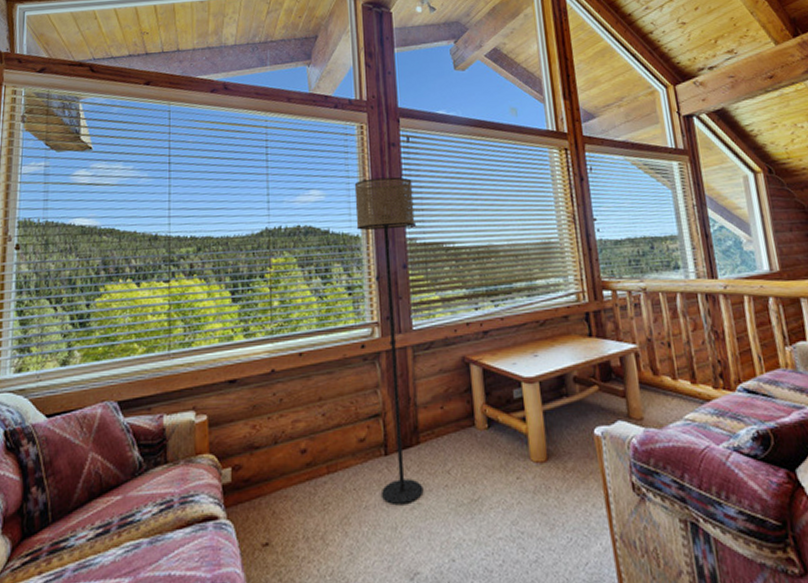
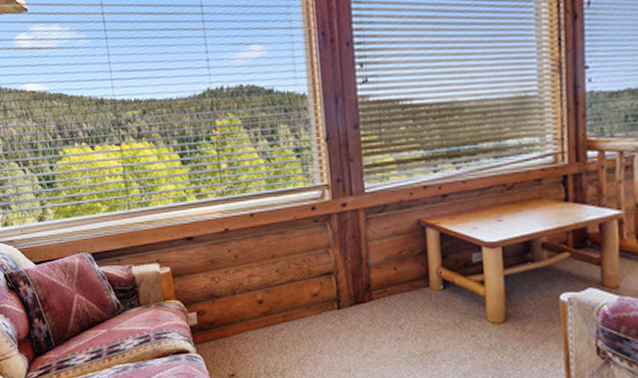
floor lamp: present [354,177,424,506] -> none [298,25,376,353]

